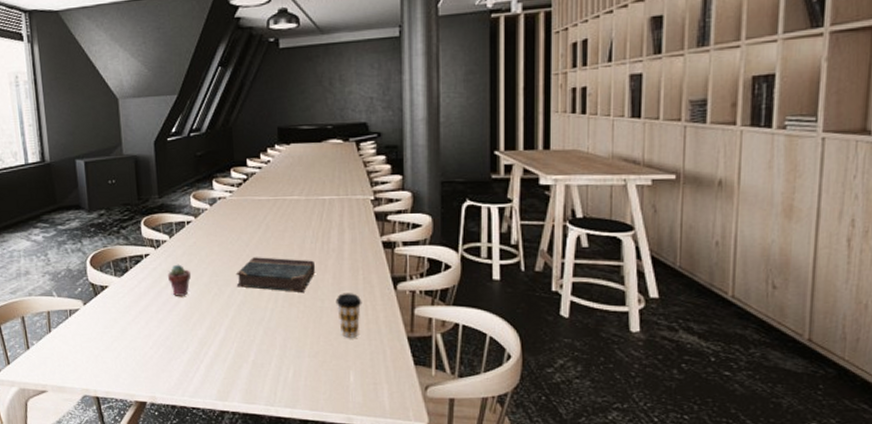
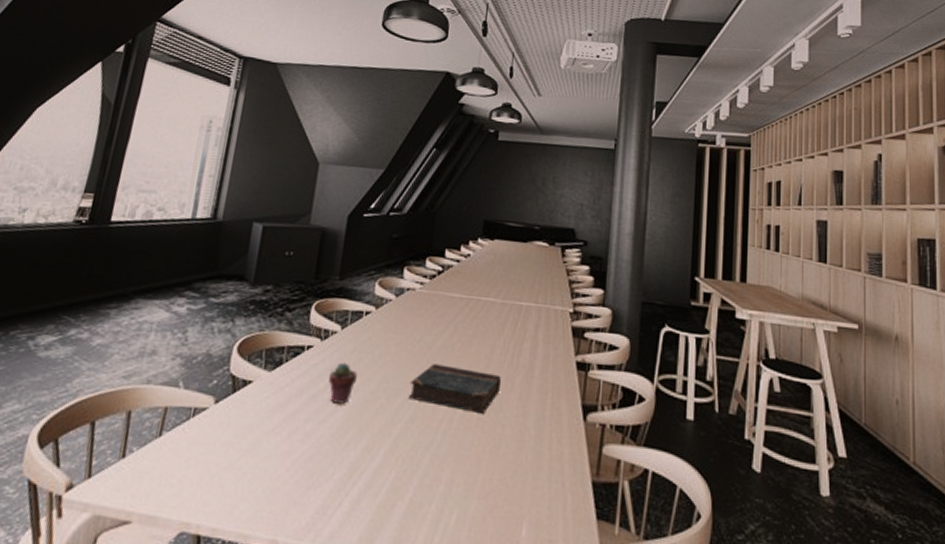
coffee cup: present [335,293,362,338] -> none [518,419,547,478]

